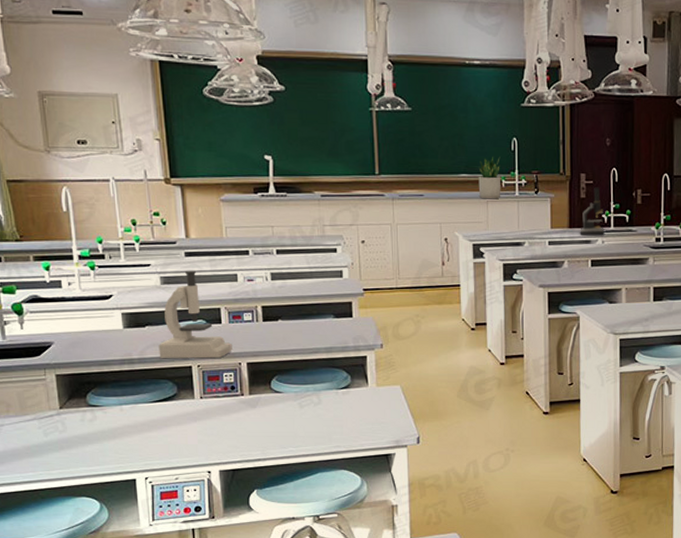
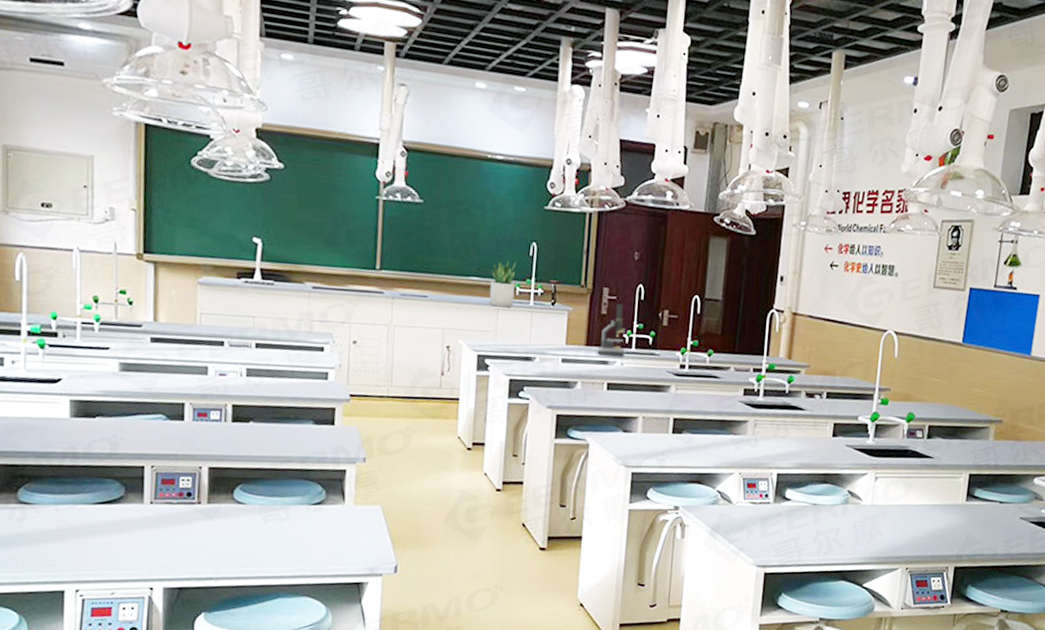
microscope: present [158,270,232,359] -> none [108,357,194,459]

